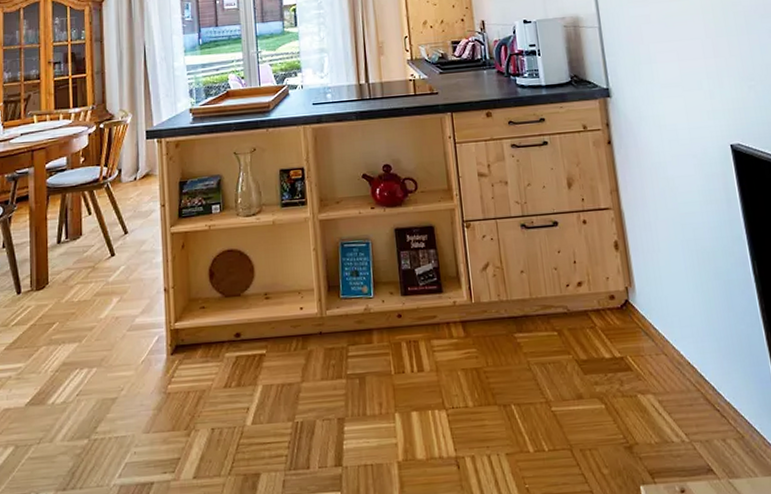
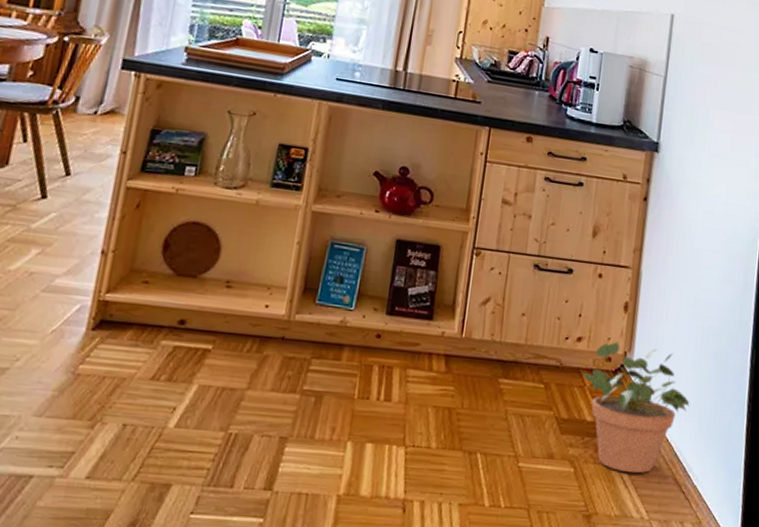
potted plant: none [591,279,703,401] -> present [583,341,690,474]

